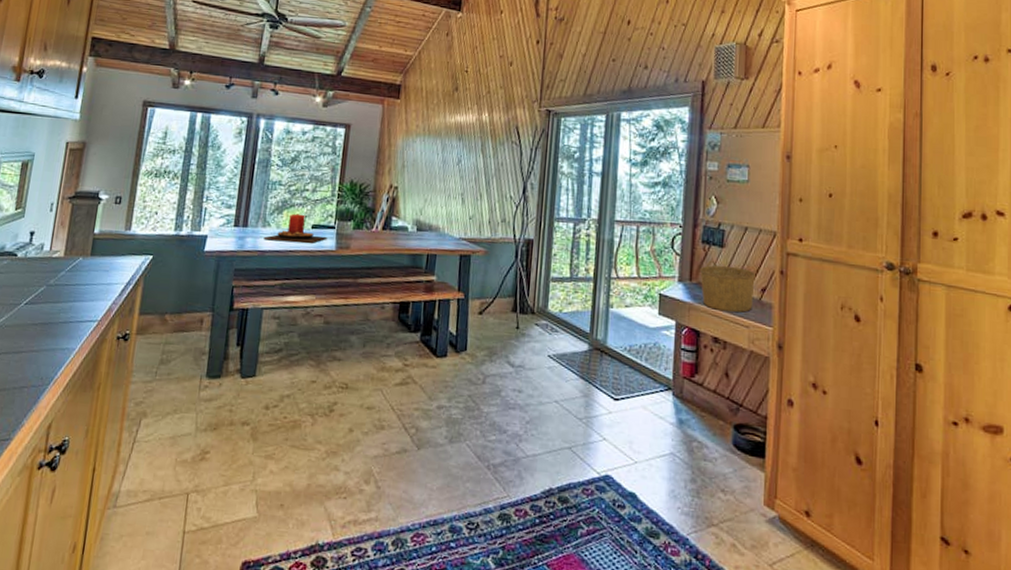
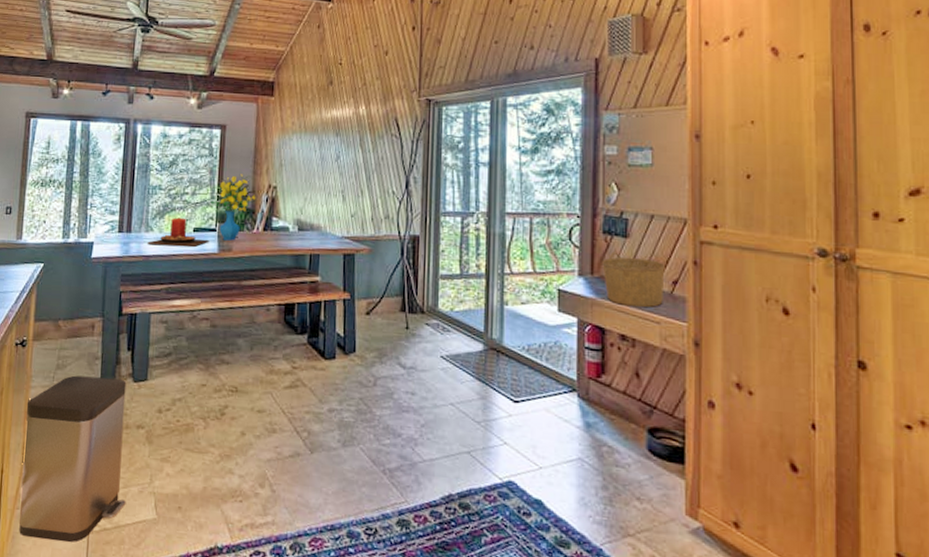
pedal bin: none [108,370,234,543] -> present [18,375,127,542]
bouquet: none [330,173,377,239] -> present [210,174,256,241]

